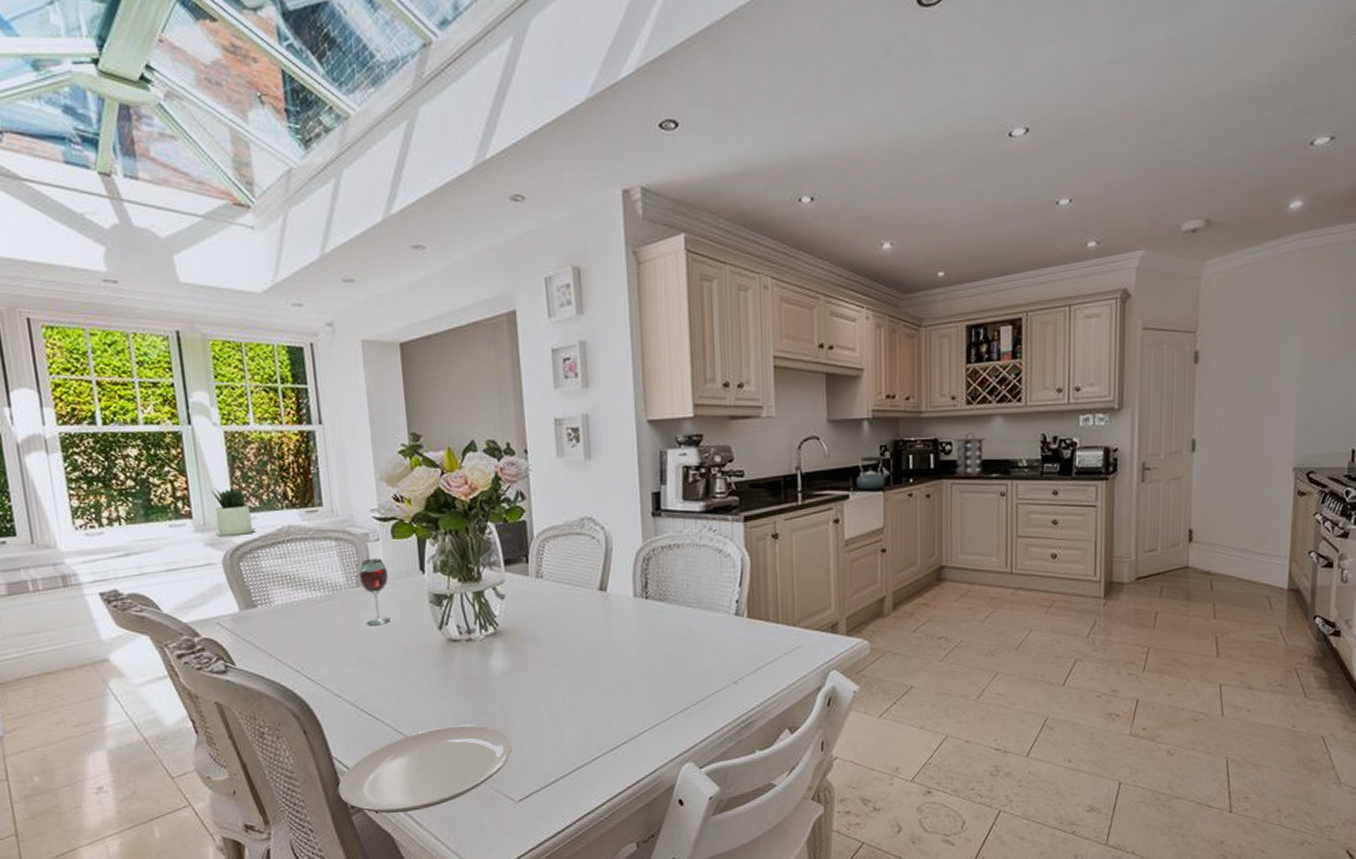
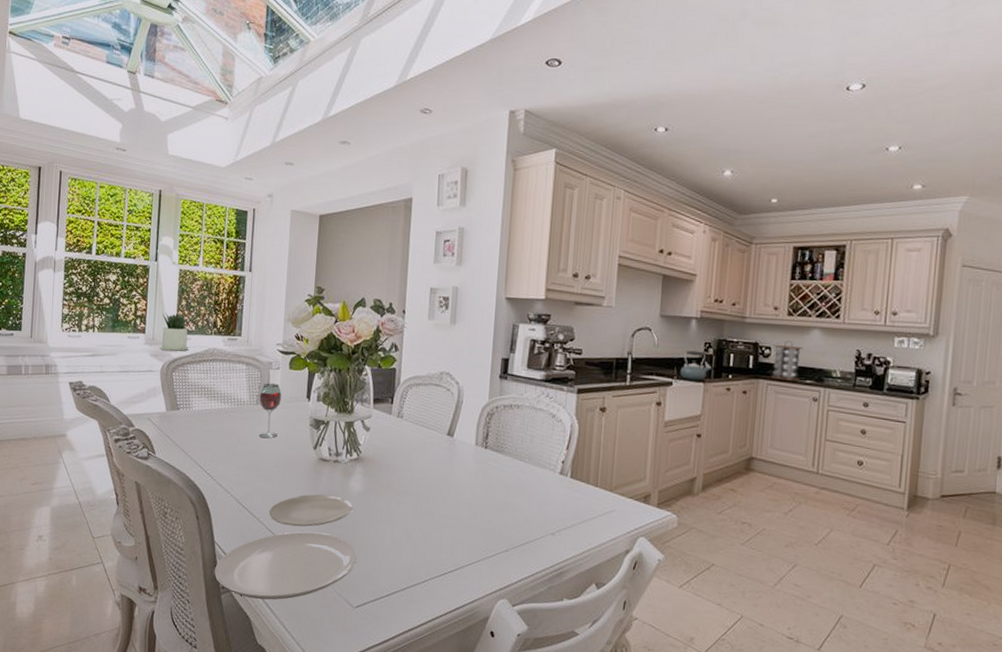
plate: none [394,679,498,724] -> present [268,494,353,527]

